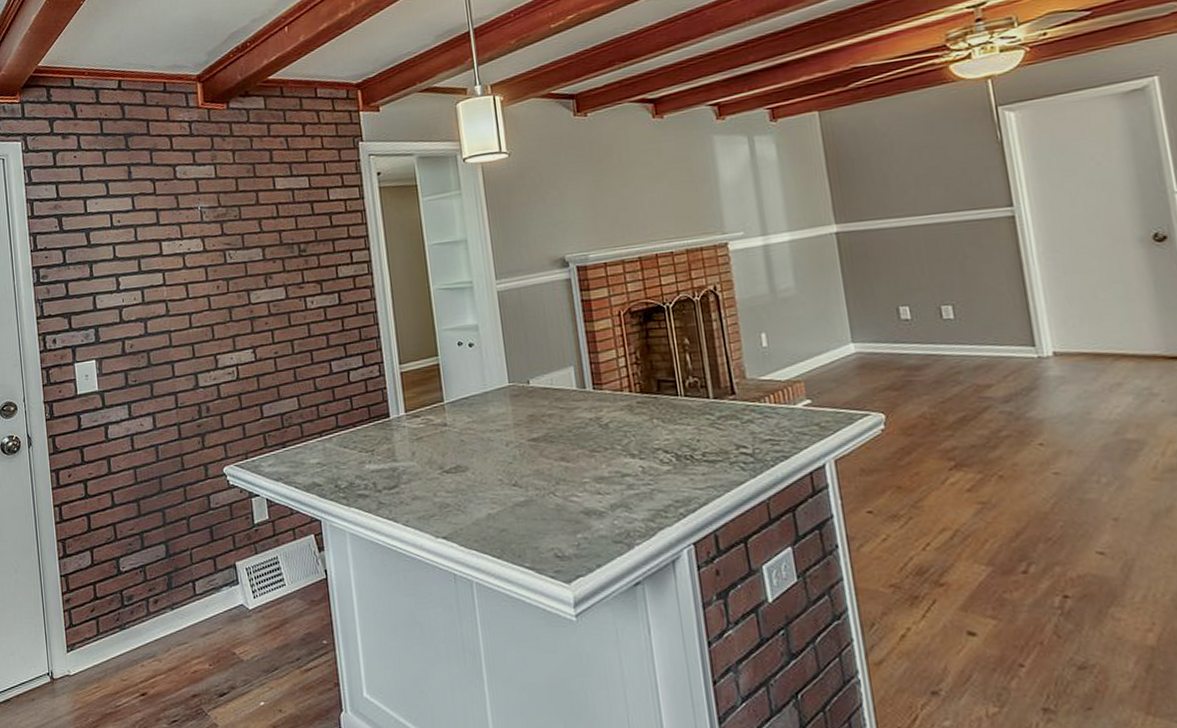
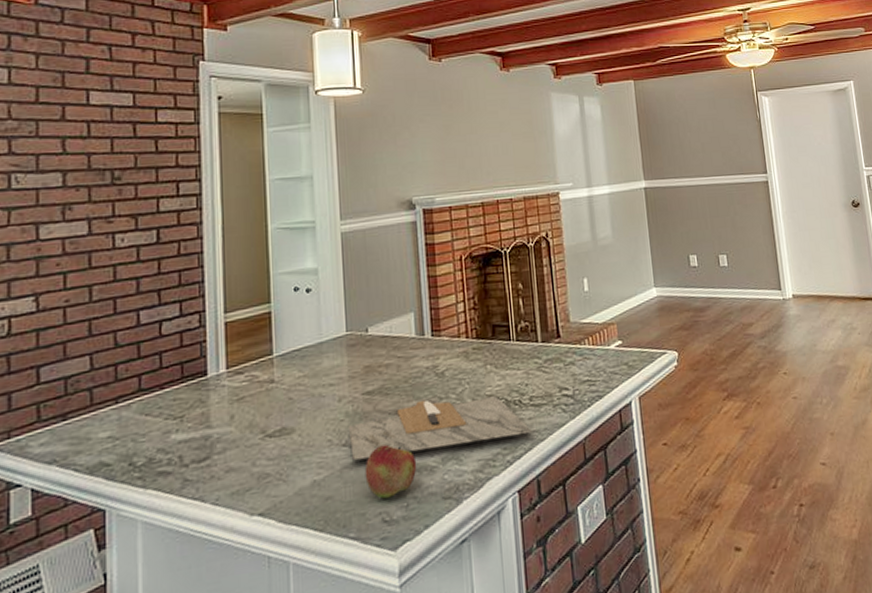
cutting board: none [516,449,708,500] -> present [348,396,533,461]
fruit: none [535,488,586,536] -> present [364,444,417,499]

